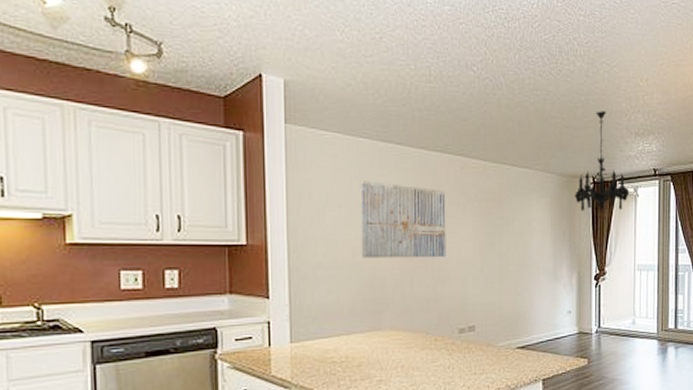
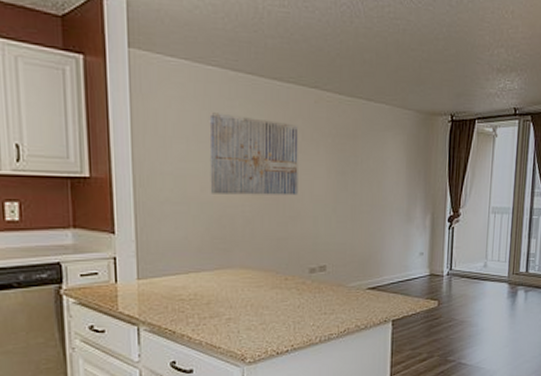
chandelier: present [575,111,630,212] -> none [432,44,488,152]

